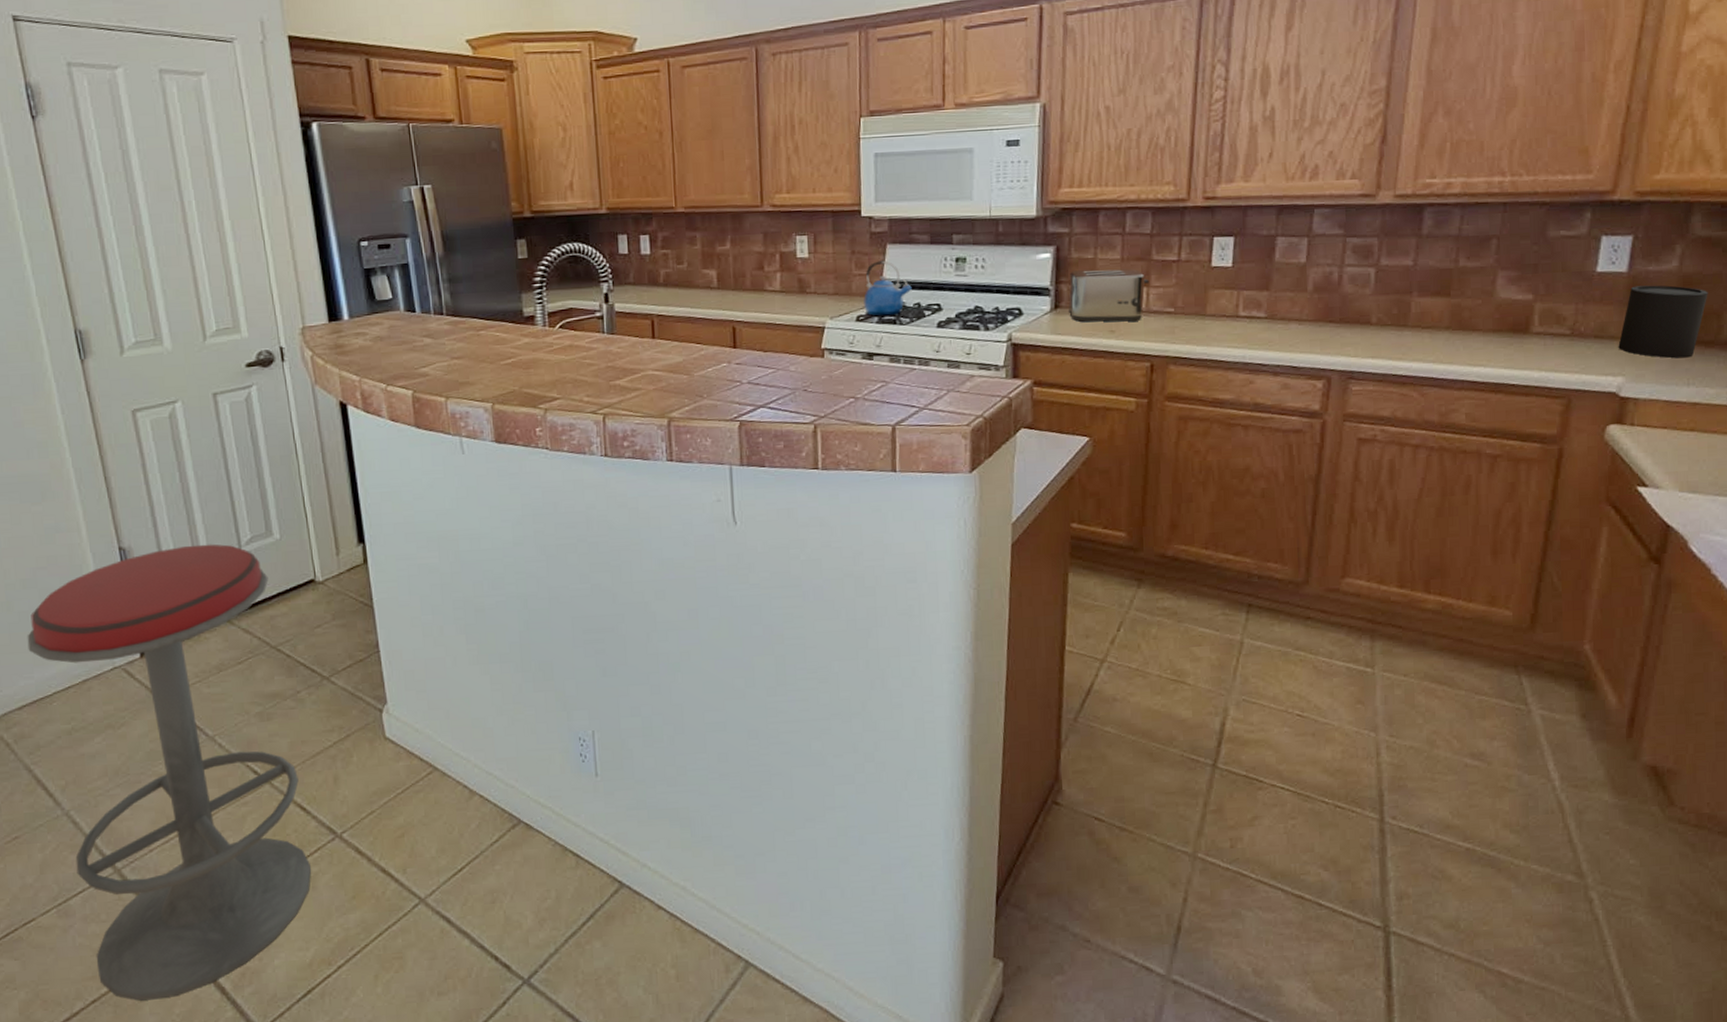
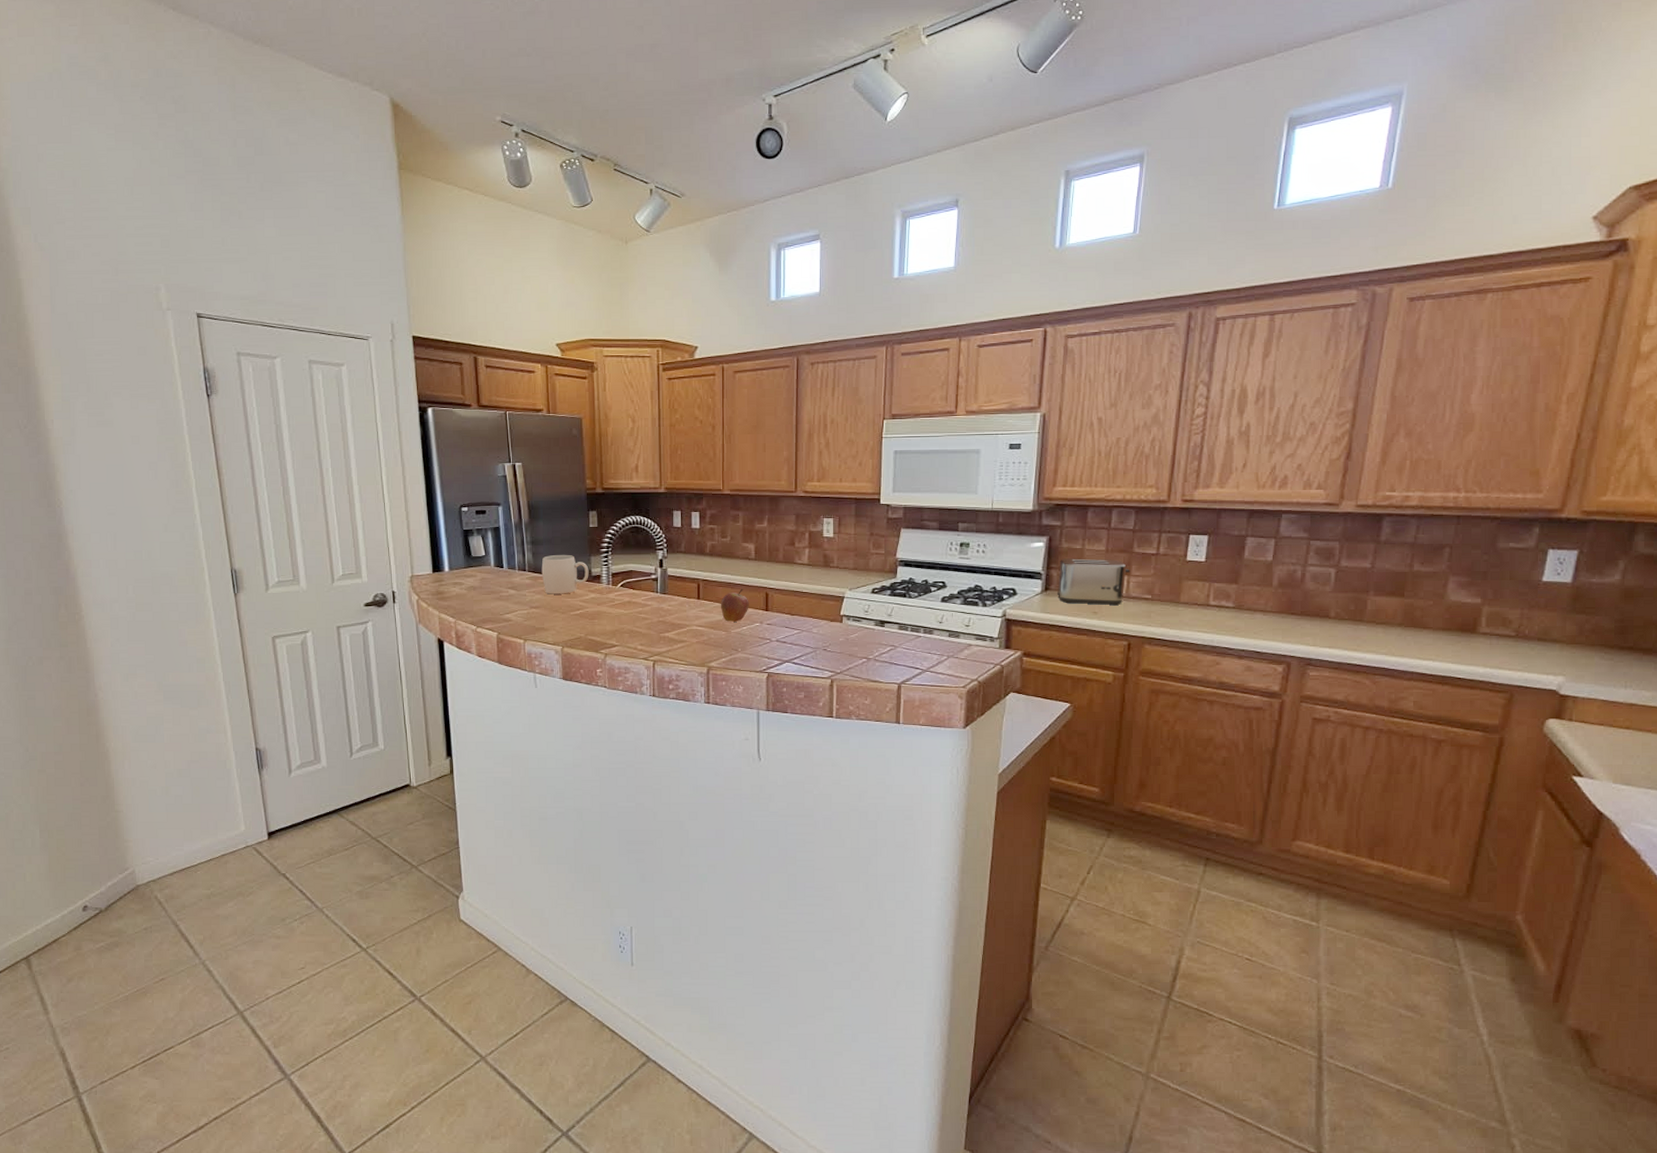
bar stool: present [27,544,312,1001] -> none [180,750,395,1122]
mug: none [462,292,521,342] -> present [541,554,589,594]
fruit: none [679,323,714,364] -> present [720,588,749,622]
kettle: present [864,260,912,316] -> none [879,542,921,590]
pen holder: present [1618,285,1708,358] -> none [1560,595,1648,663]

